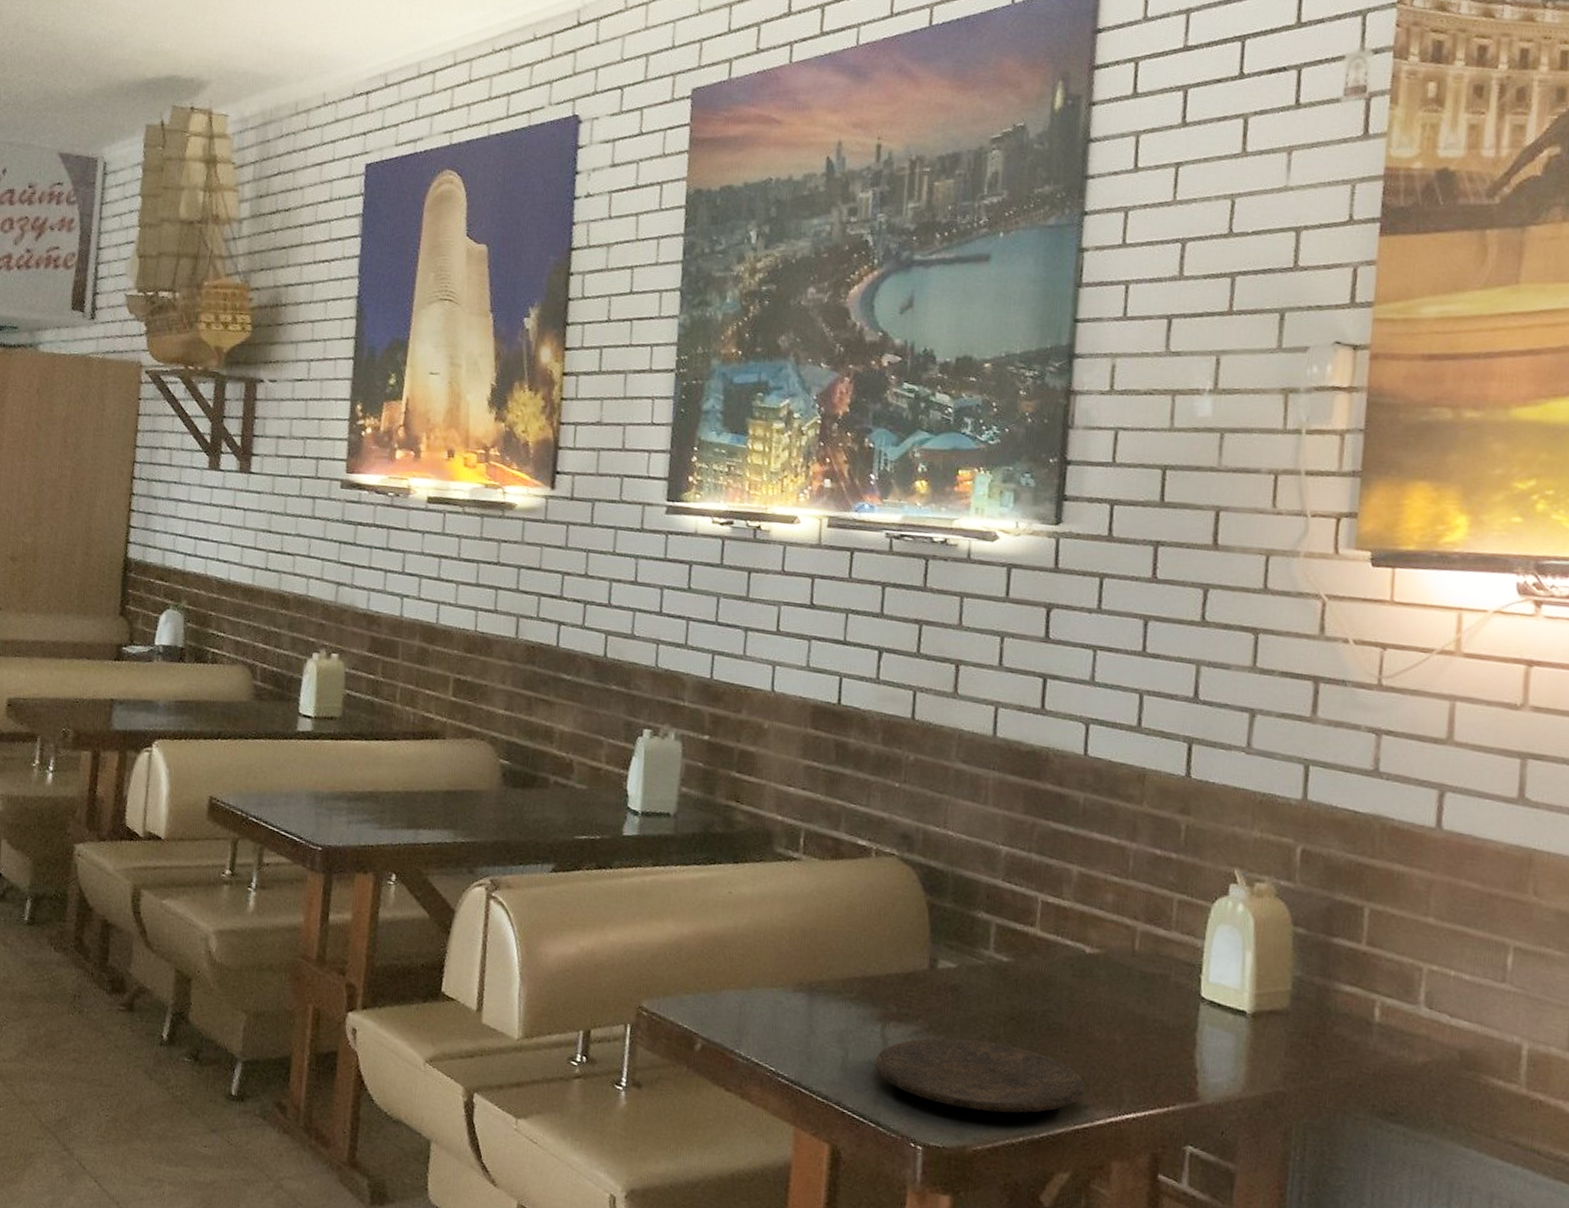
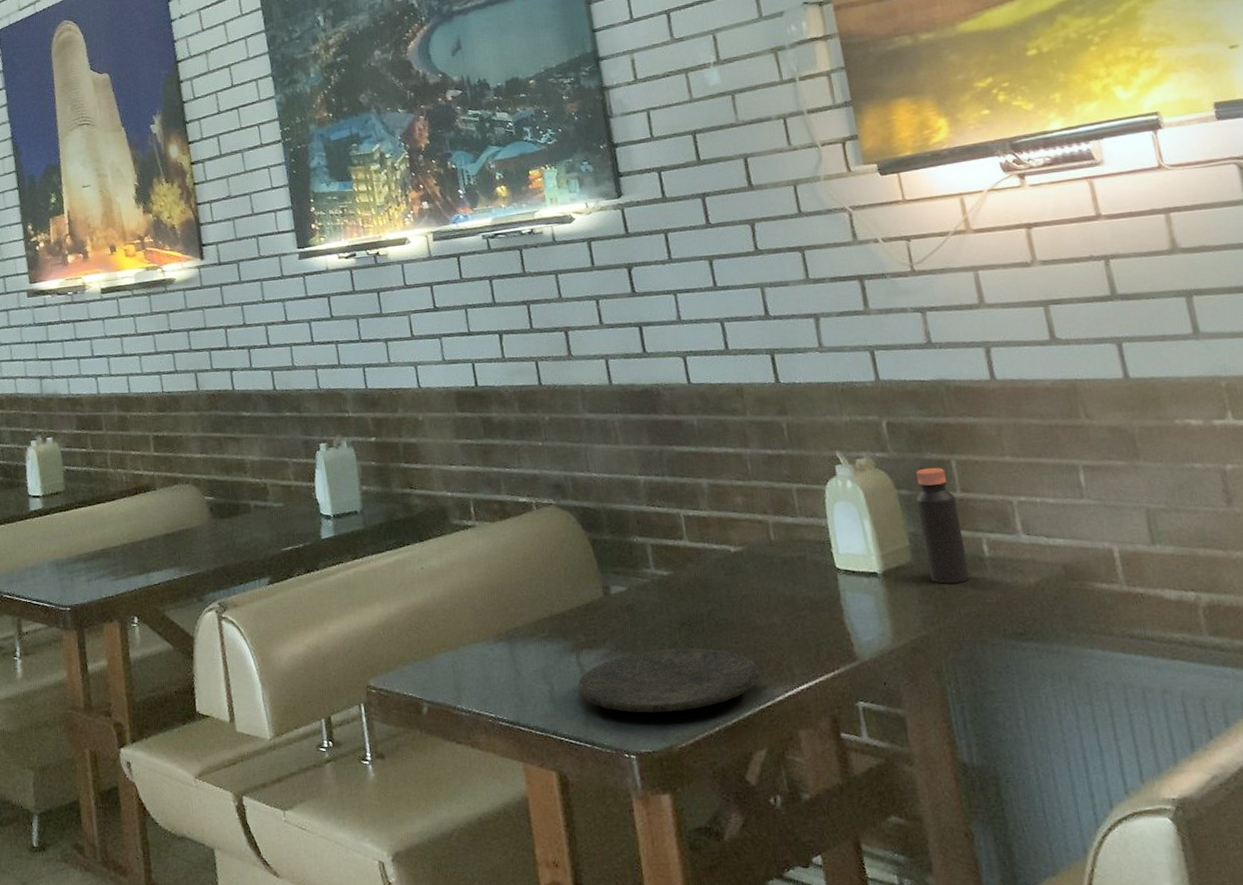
bottle: none [1305,909,1358,1044] -> present [915,467,971,585]

